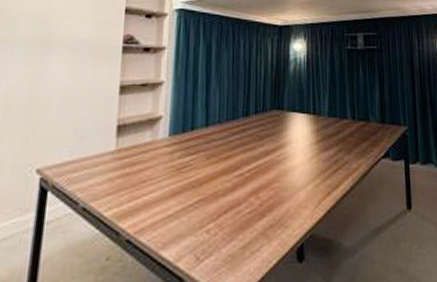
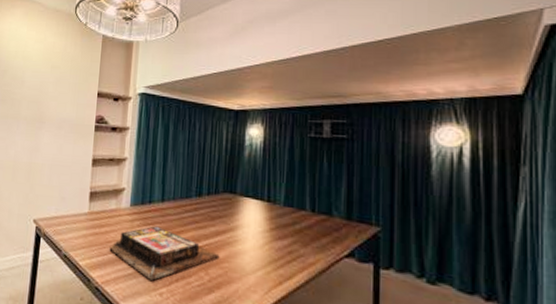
board game: none [144,154,270,218] -> present [109,226,220,280]

